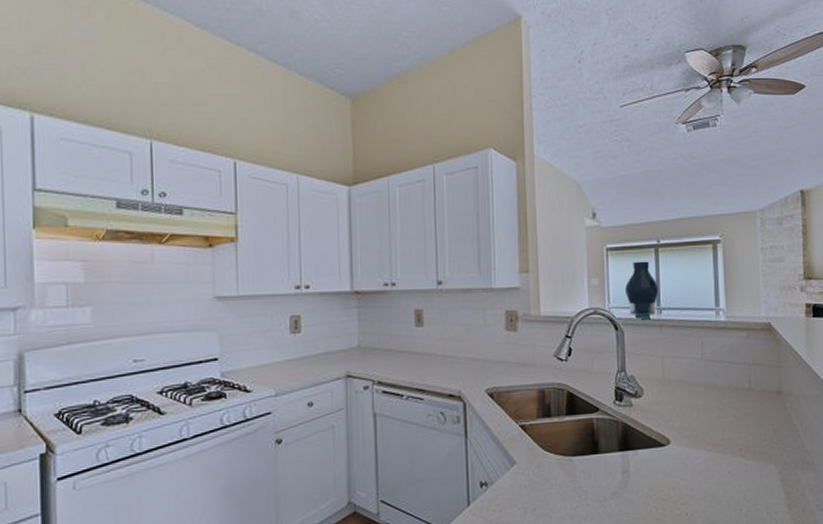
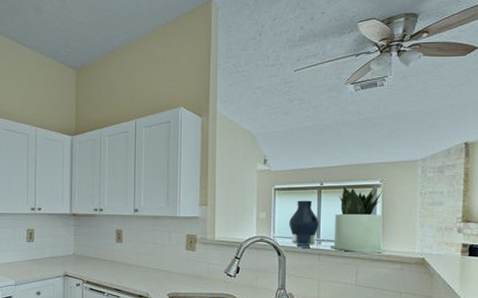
planter: none [672,243,732,322] -> present [330,186,387,253]

